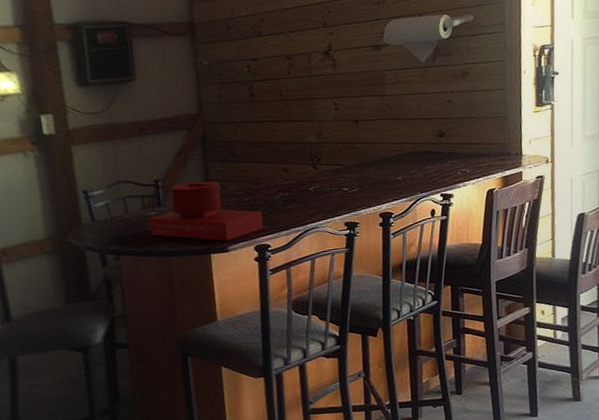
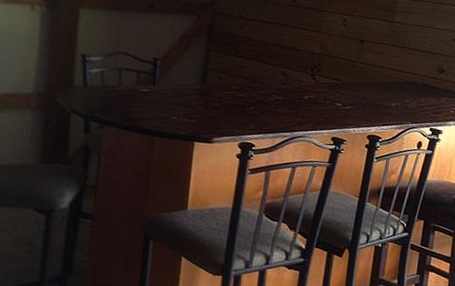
ashtray: present [148,181,263,241] -> none [139,67,253,132]

